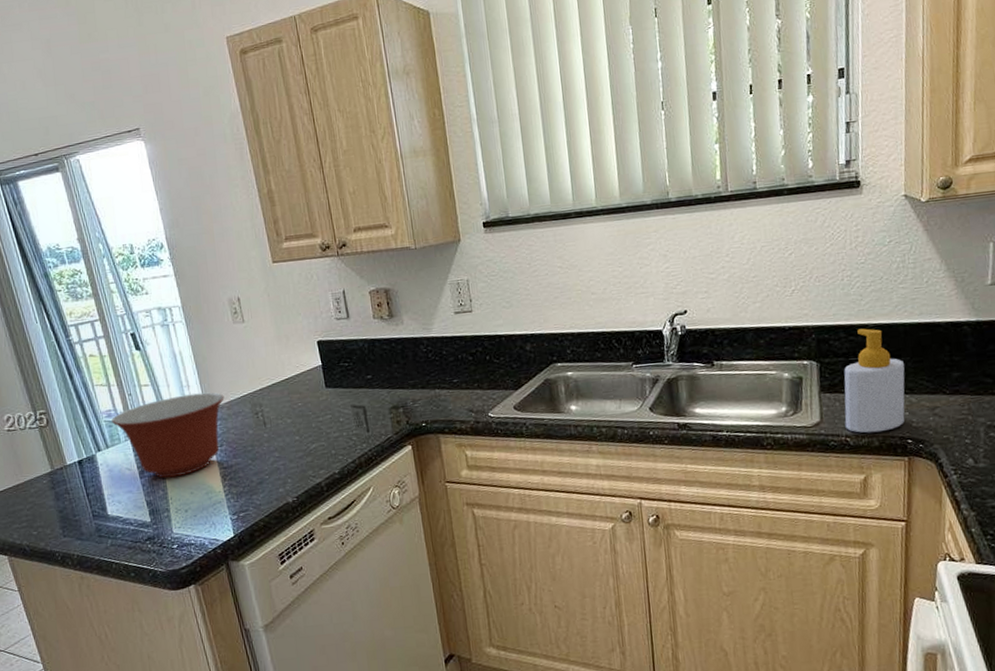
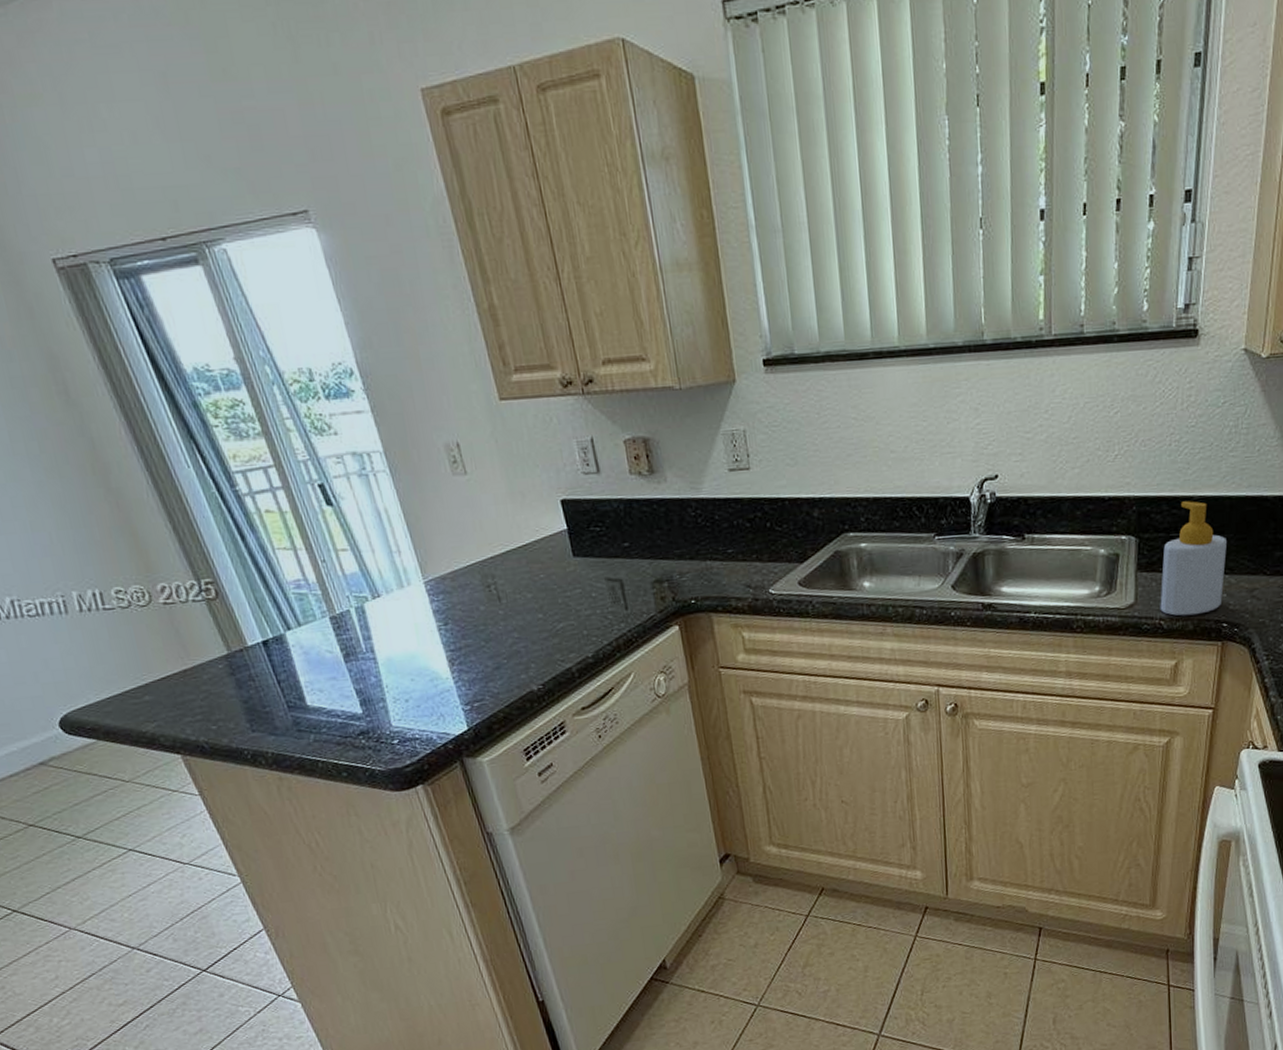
mixing bowl: present [112,392,225,479] -> none [302,559,447,663]

